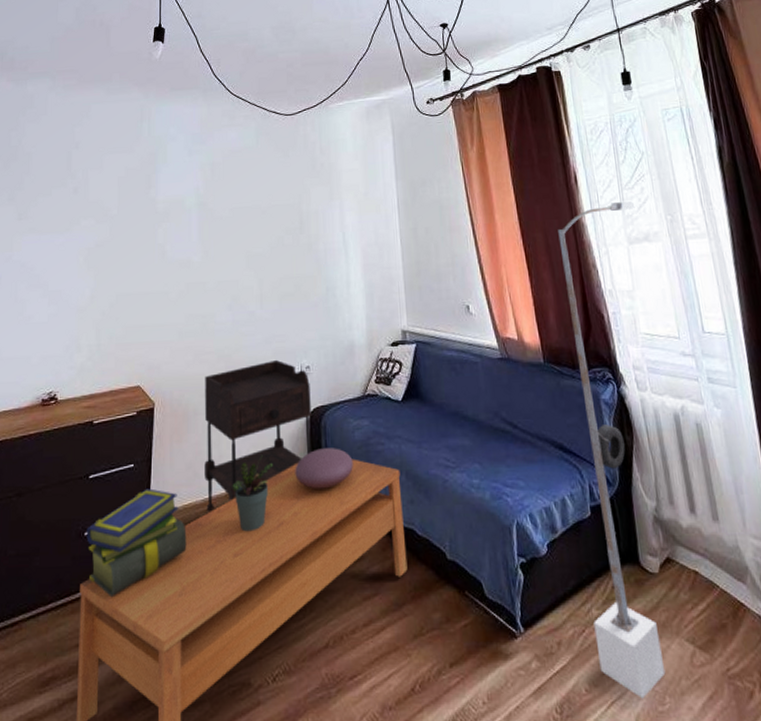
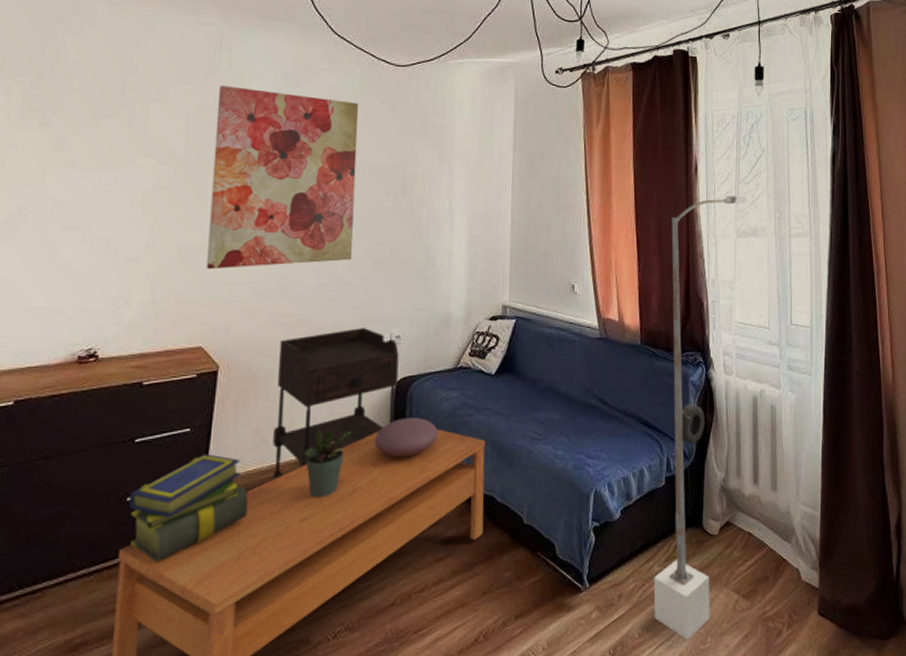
wall art: none [140,149,261,314] -> present [207,84,359,270]

